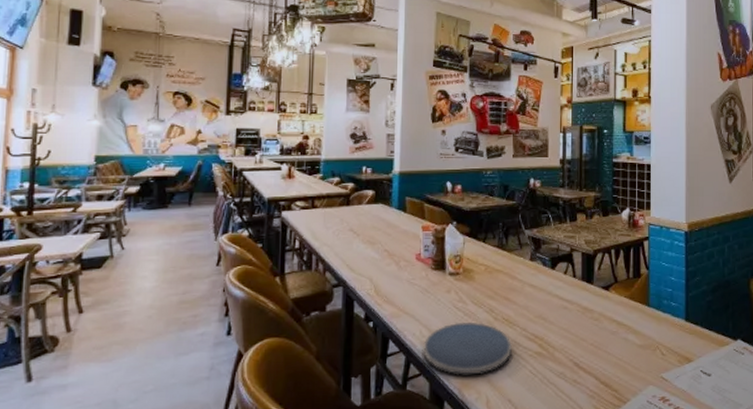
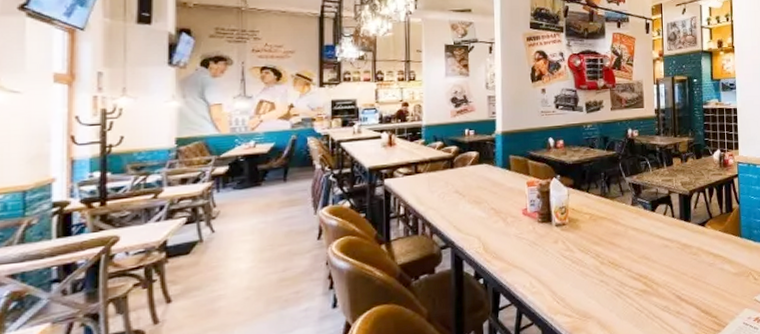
plate: present [423,322,512,375] -> none [534,268,619,320]

